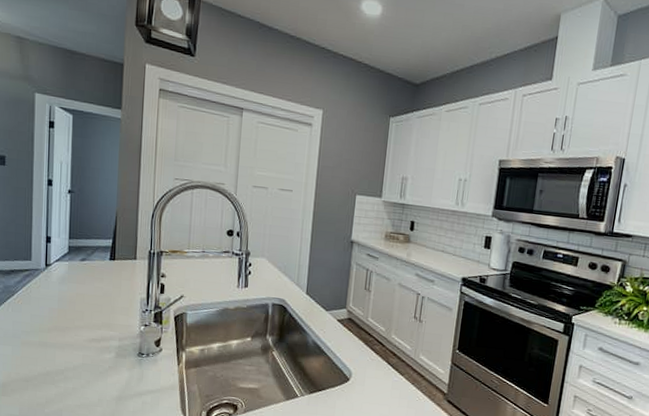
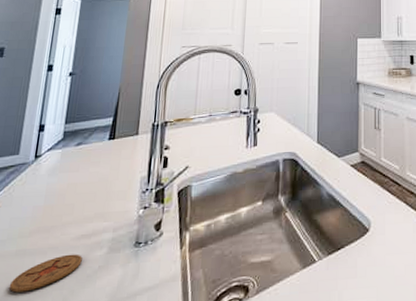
coaster: none [38,352,94,376] -> present [9,254,82,293]

